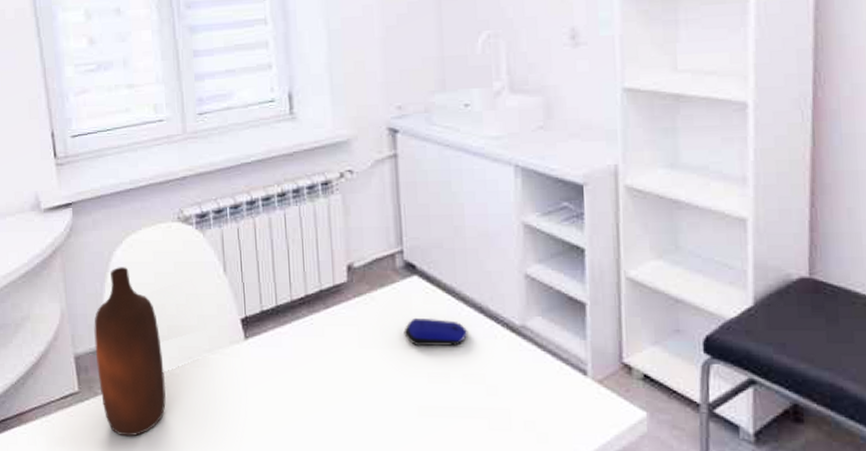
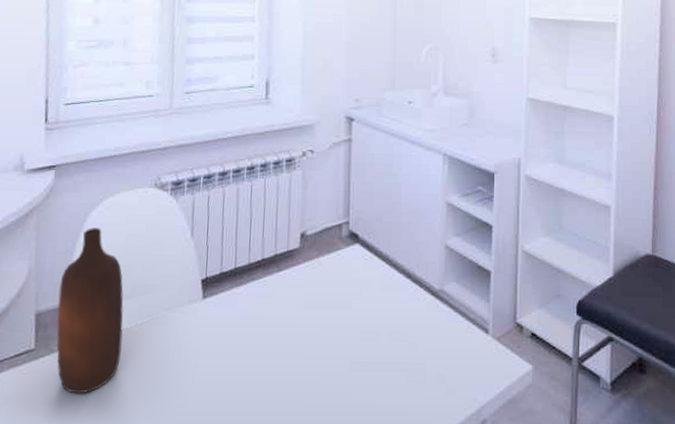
computer mouse: present [404,317,468,347] -> none [343,281,397,308]

